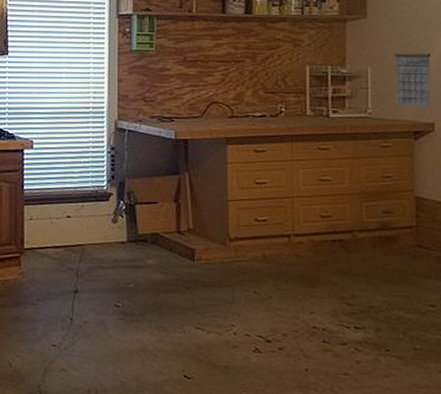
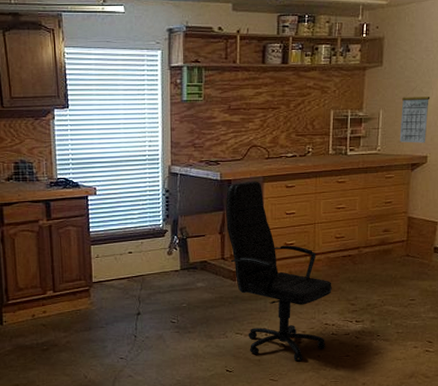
office chair: none [182,142,320,374] -> present [226,181,332,361]

